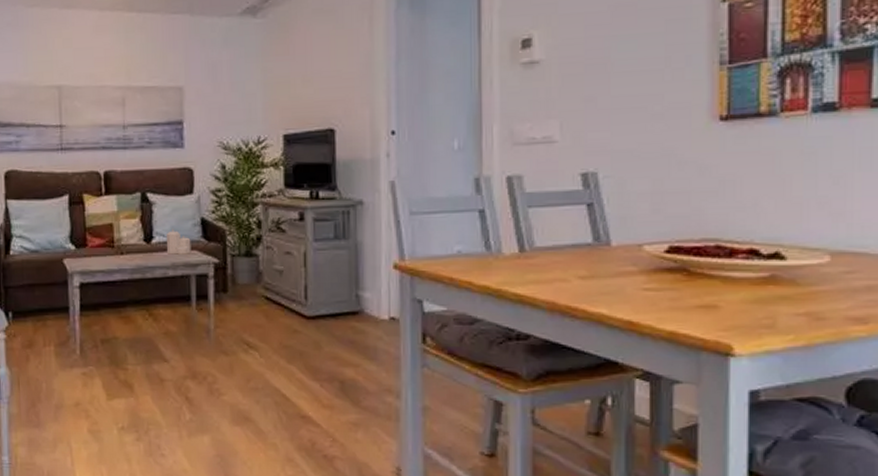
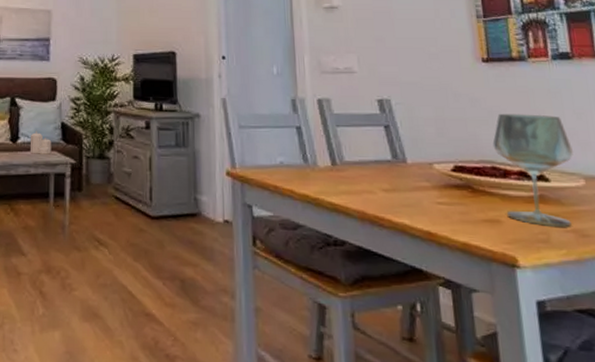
wine glass: none [720,181,821,310] -> present [492,113,573,227]

